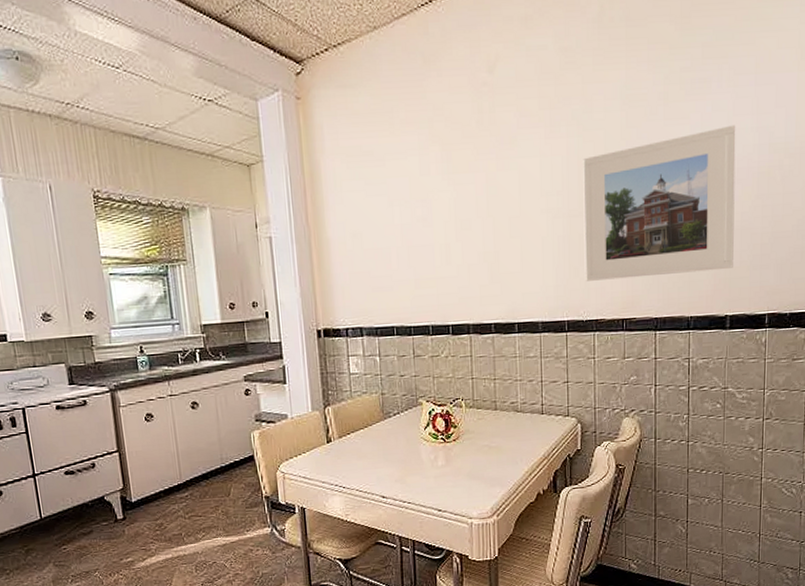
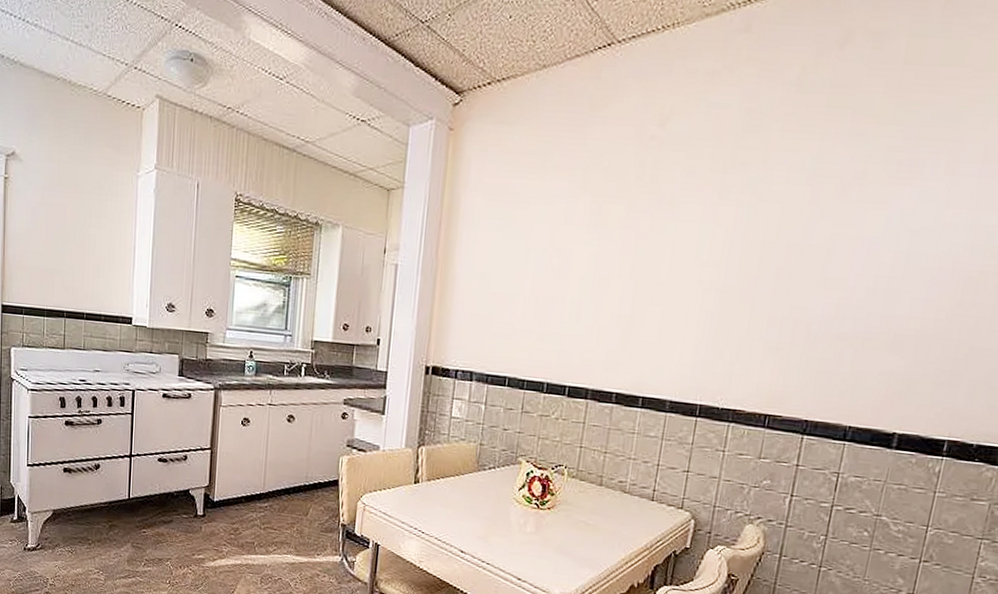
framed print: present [583,125,736,281] -> none [728,218,946,381]

